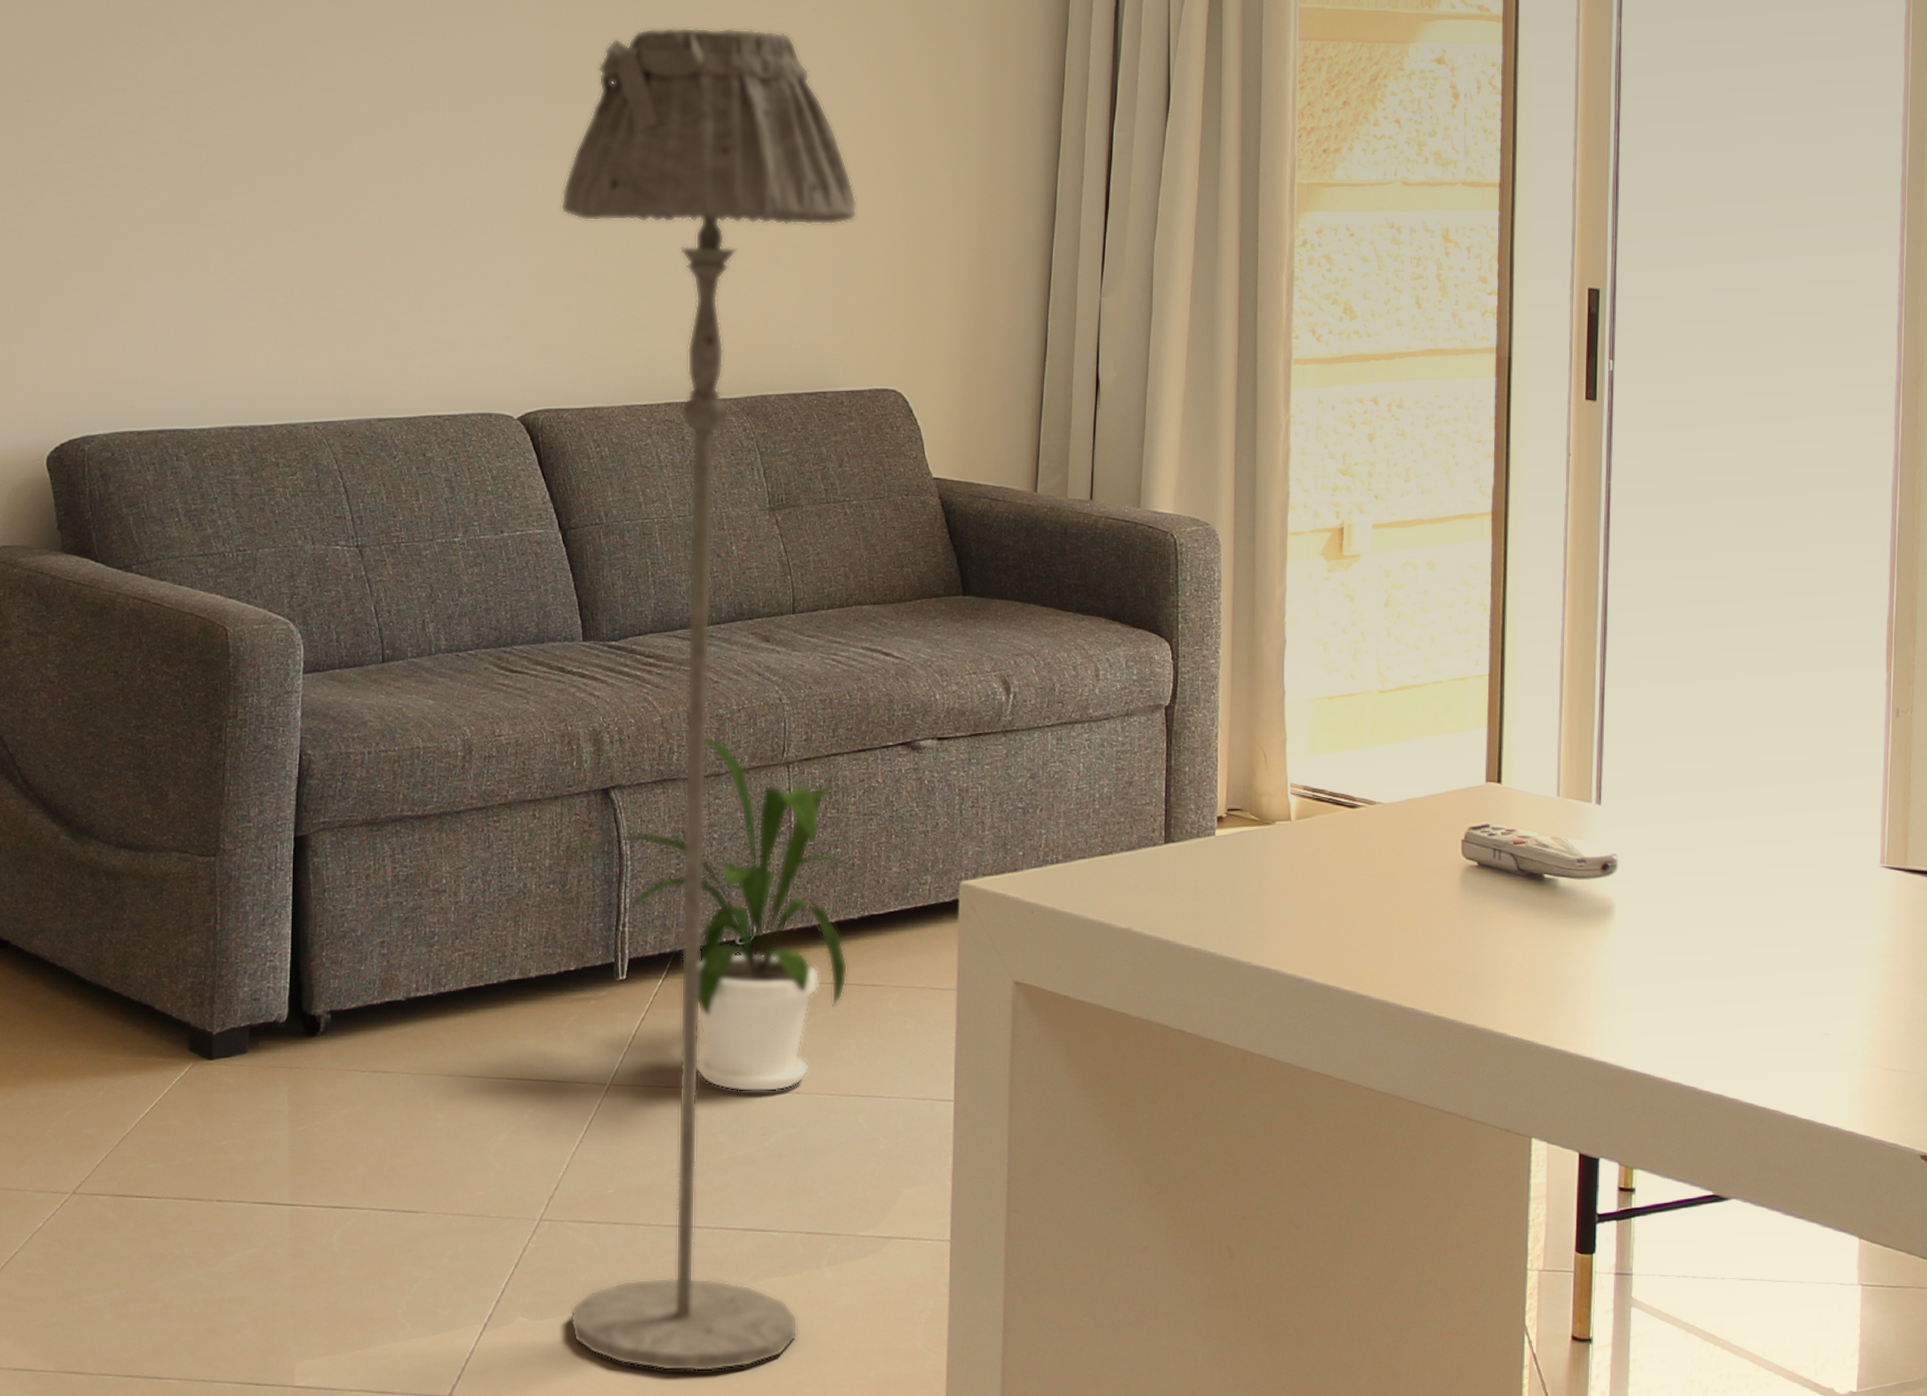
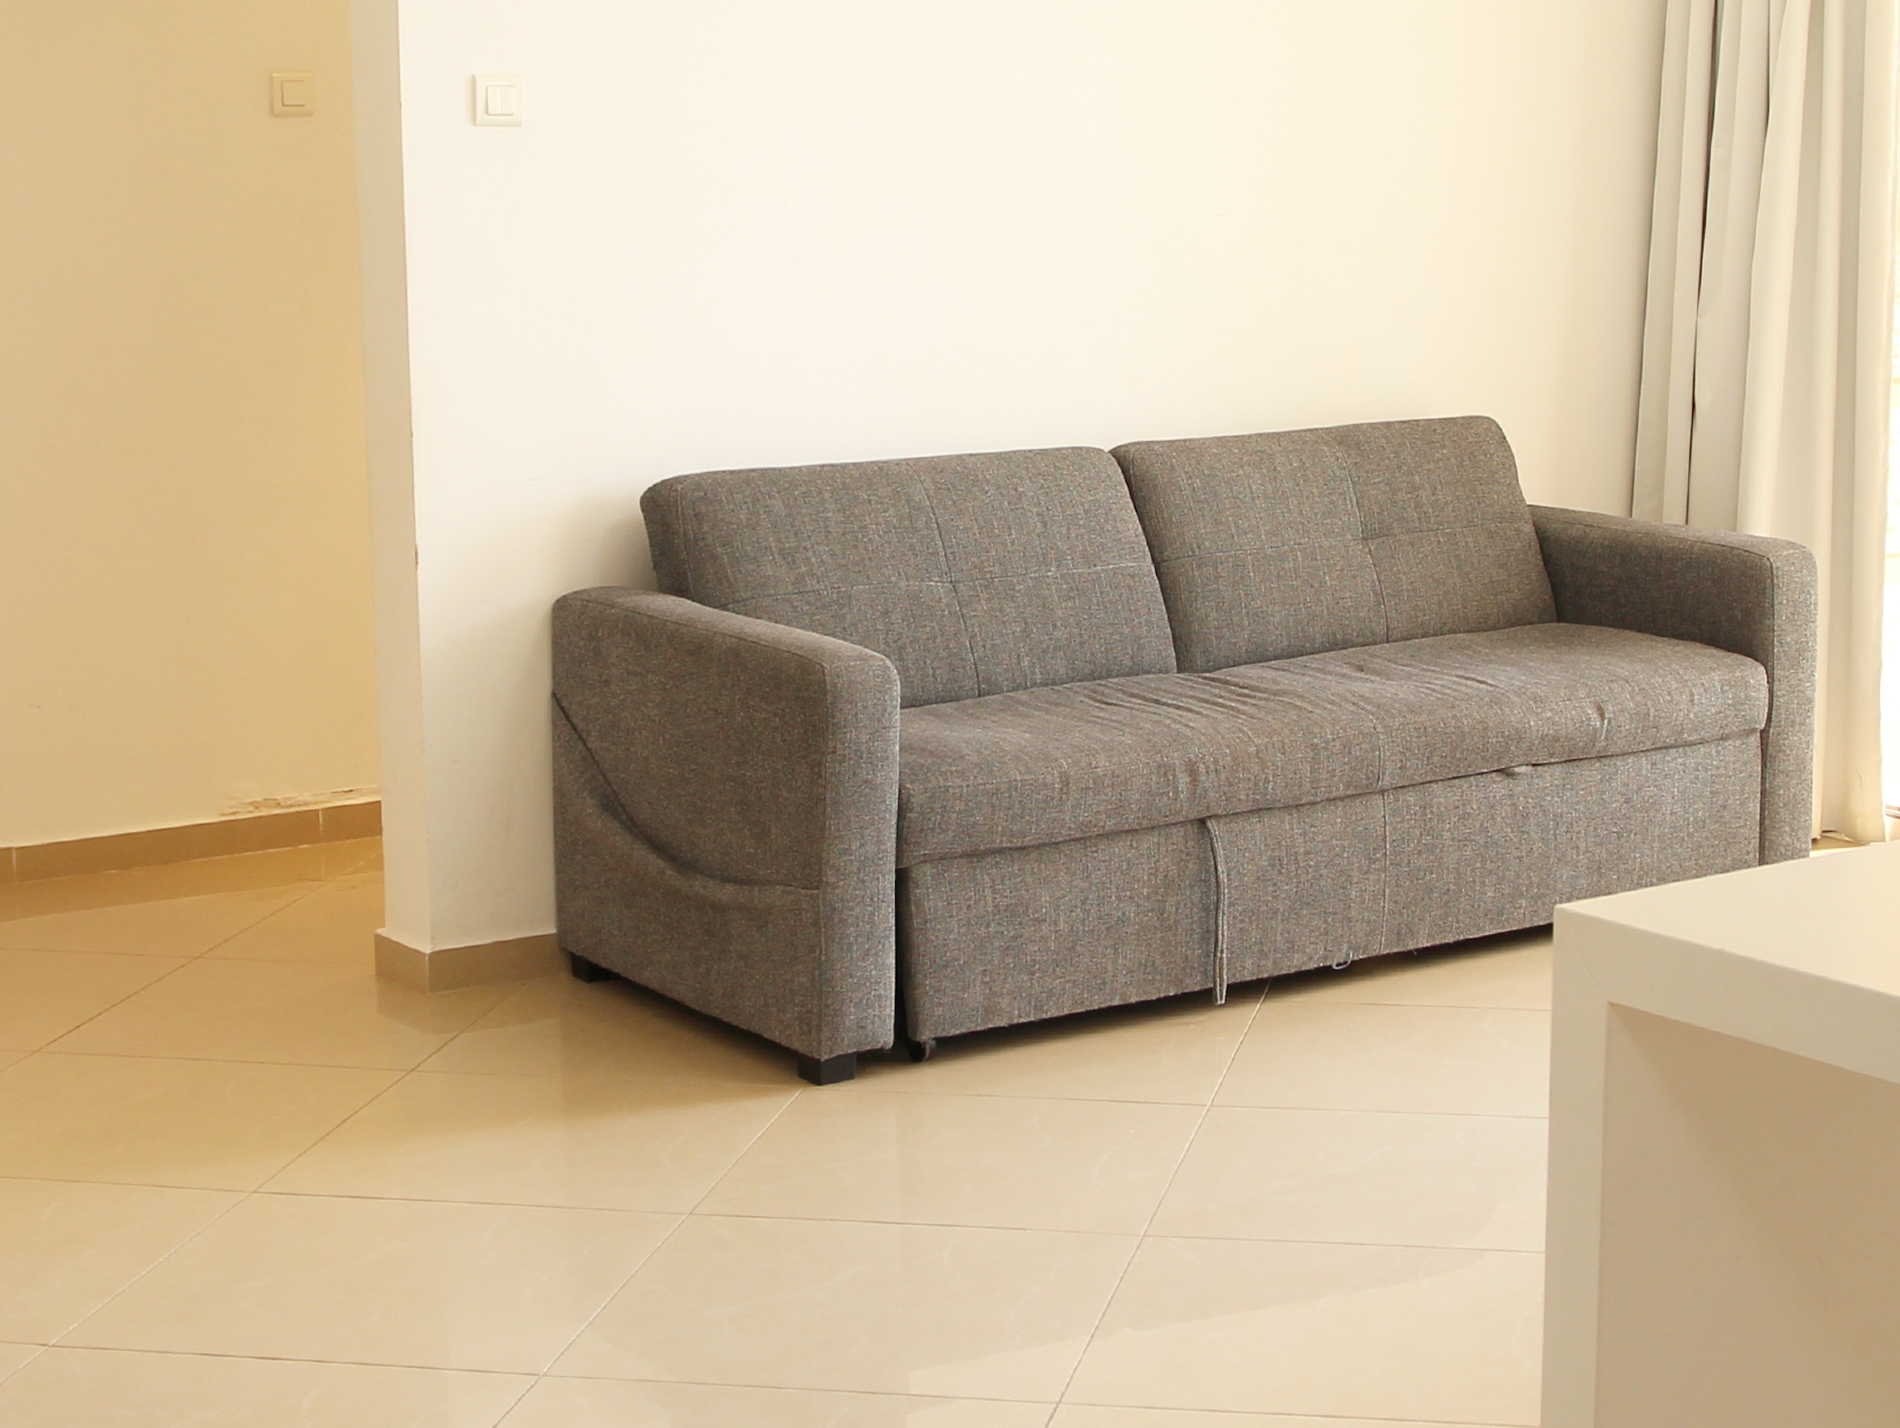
floor lamp: present [560,27,858,1372] -> none [1148,47,1450,1379]
house plant: present [563,727,848,1092] -> none [1161,756,1444,1112]

